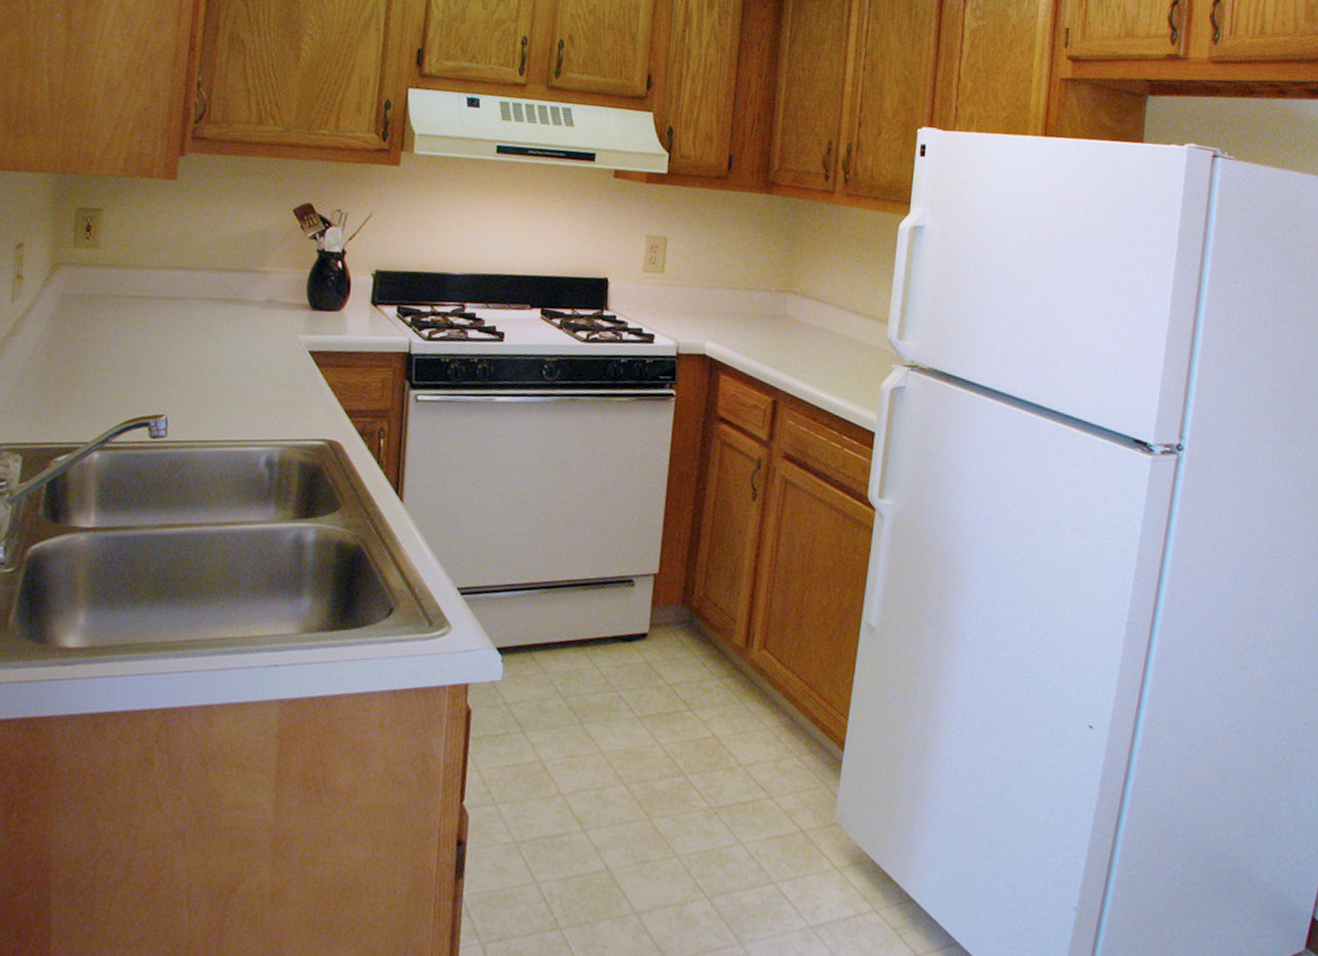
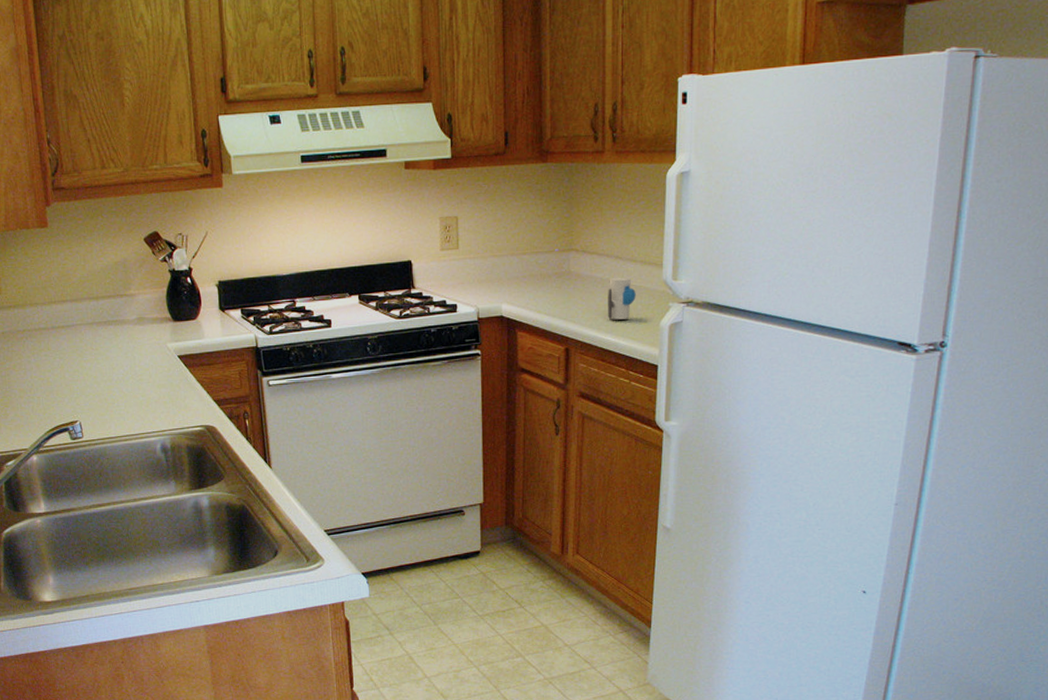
toy: none [824,328,857,377] -> present [608,277,636,321]

